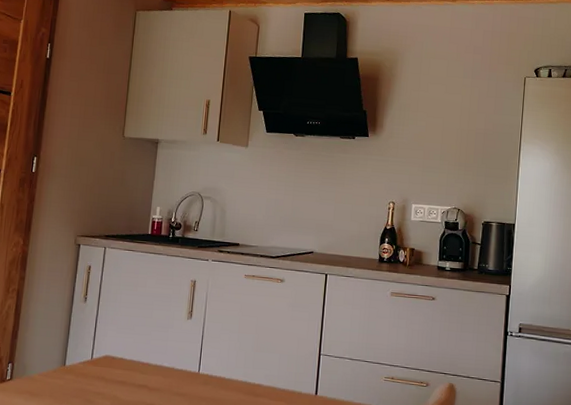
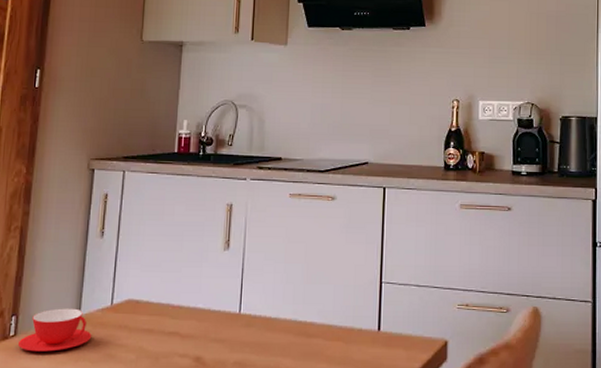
teacup: none [13,359,75,395] -> present [17,308,92,352]

